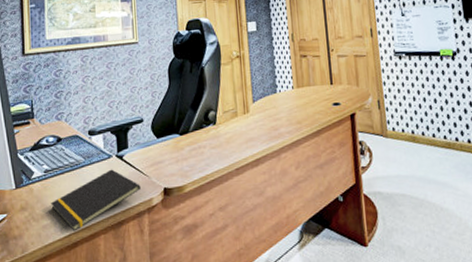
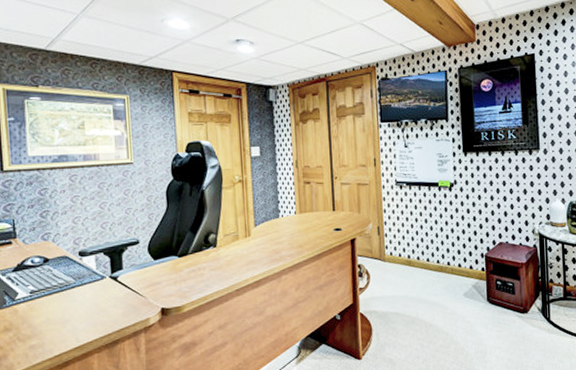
notepad: present [51,169,141,232] -> none [38,290,137,351]

